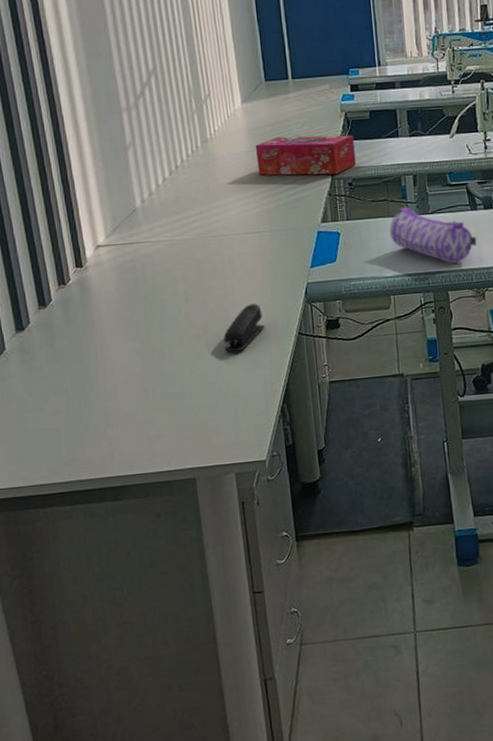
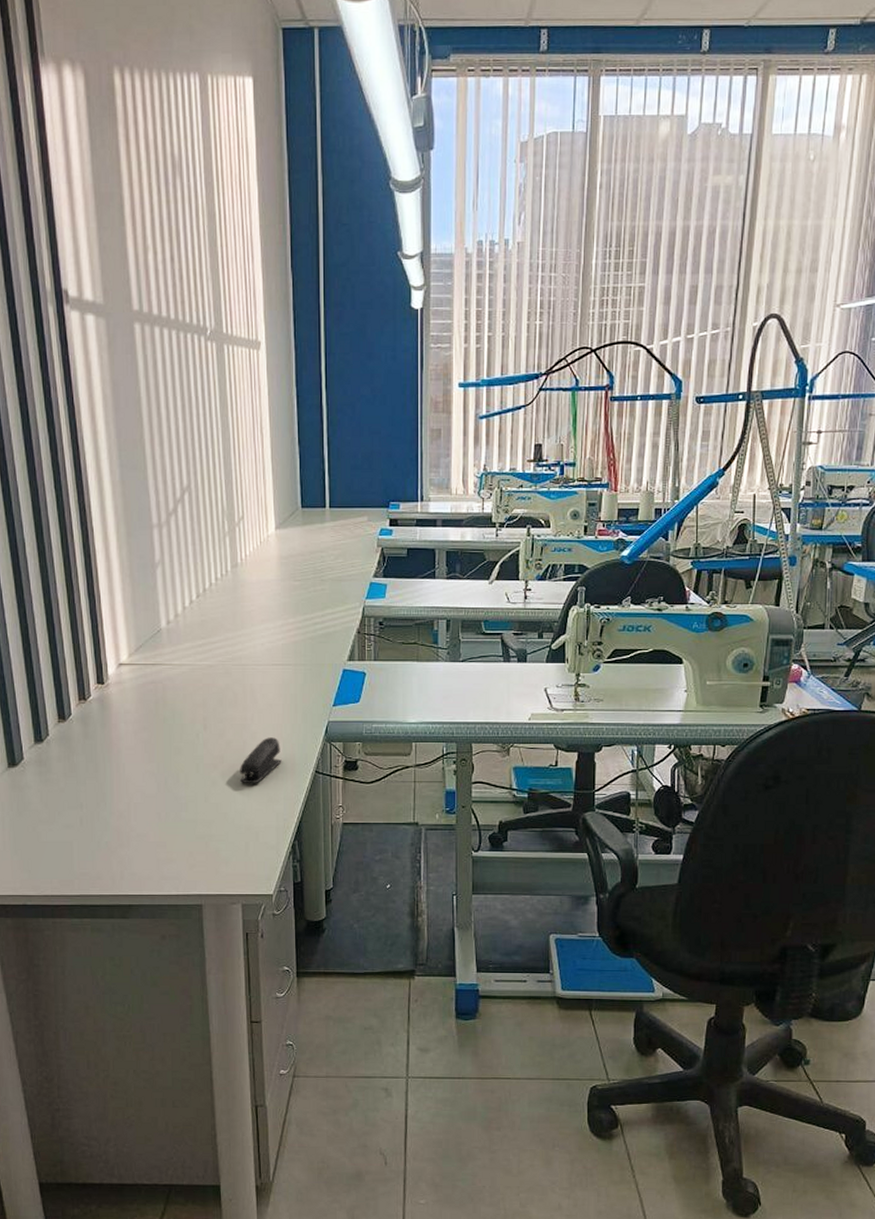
tissue box: present [255,135,356,176] -> none [286,568,388,611]
pencil case: present [389,207,477,263] -> none [417,652,507,715]

